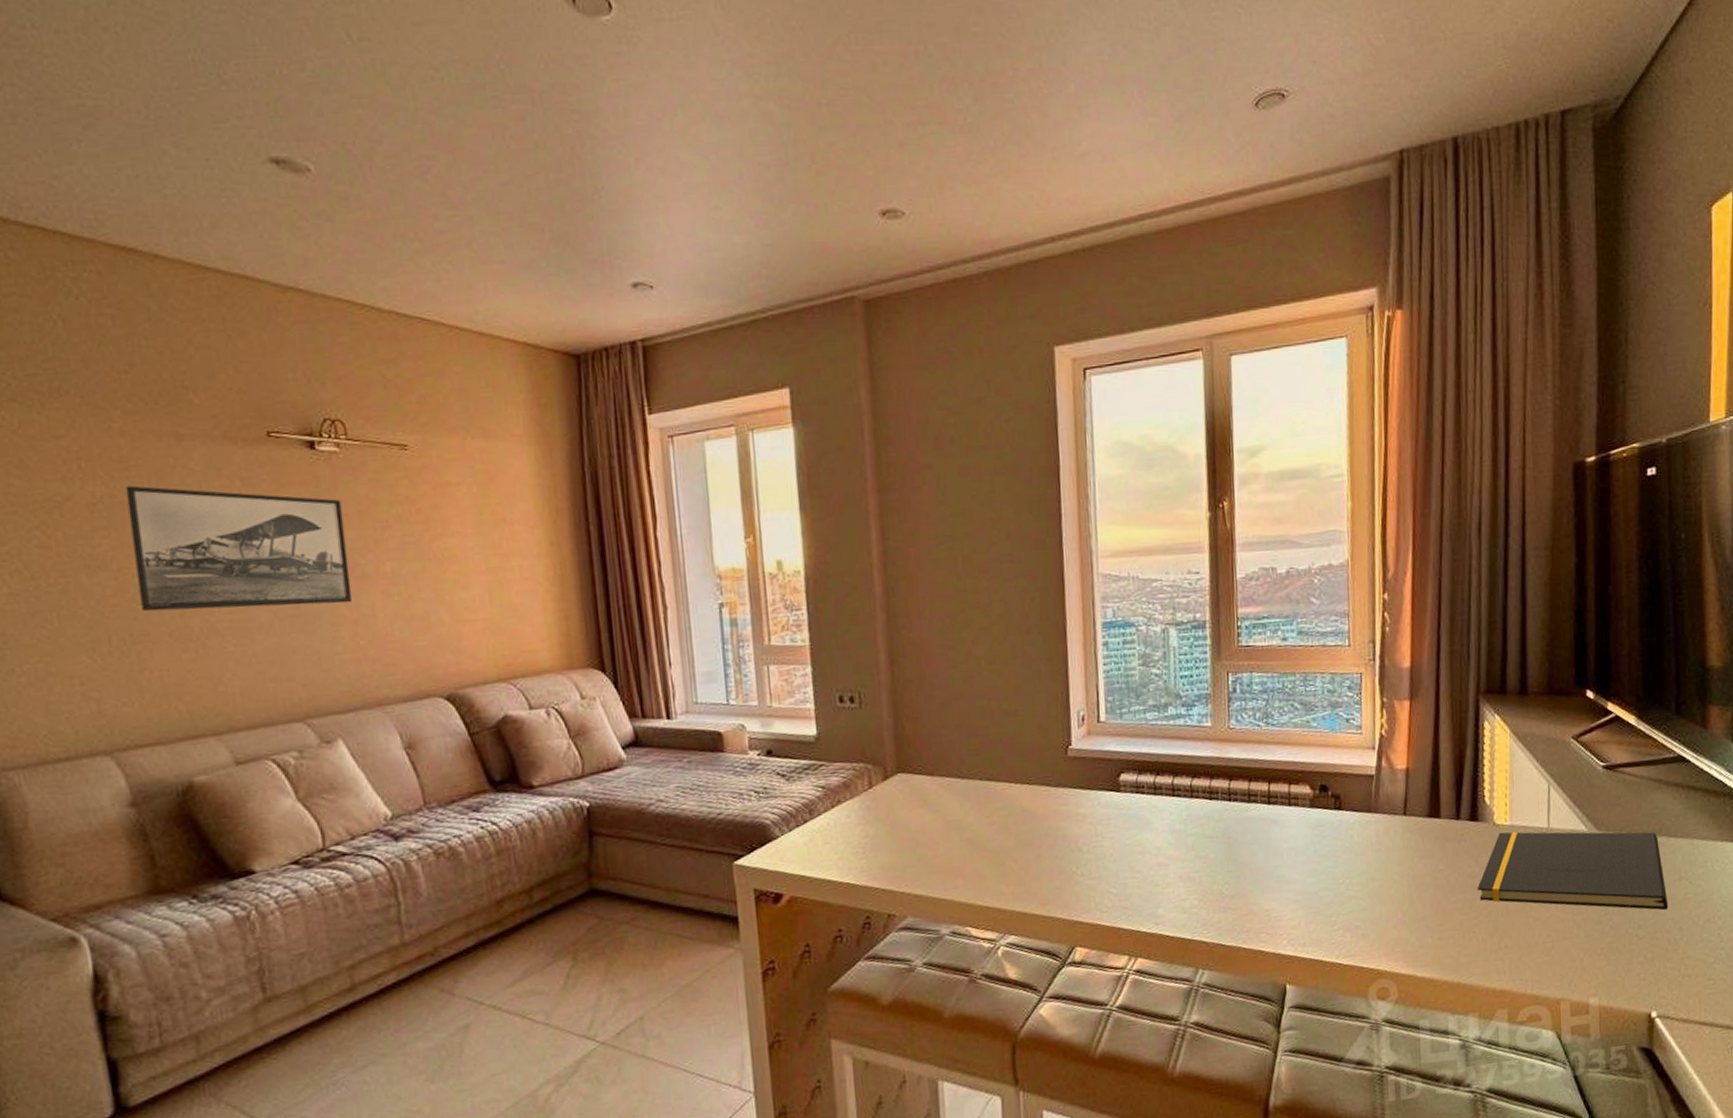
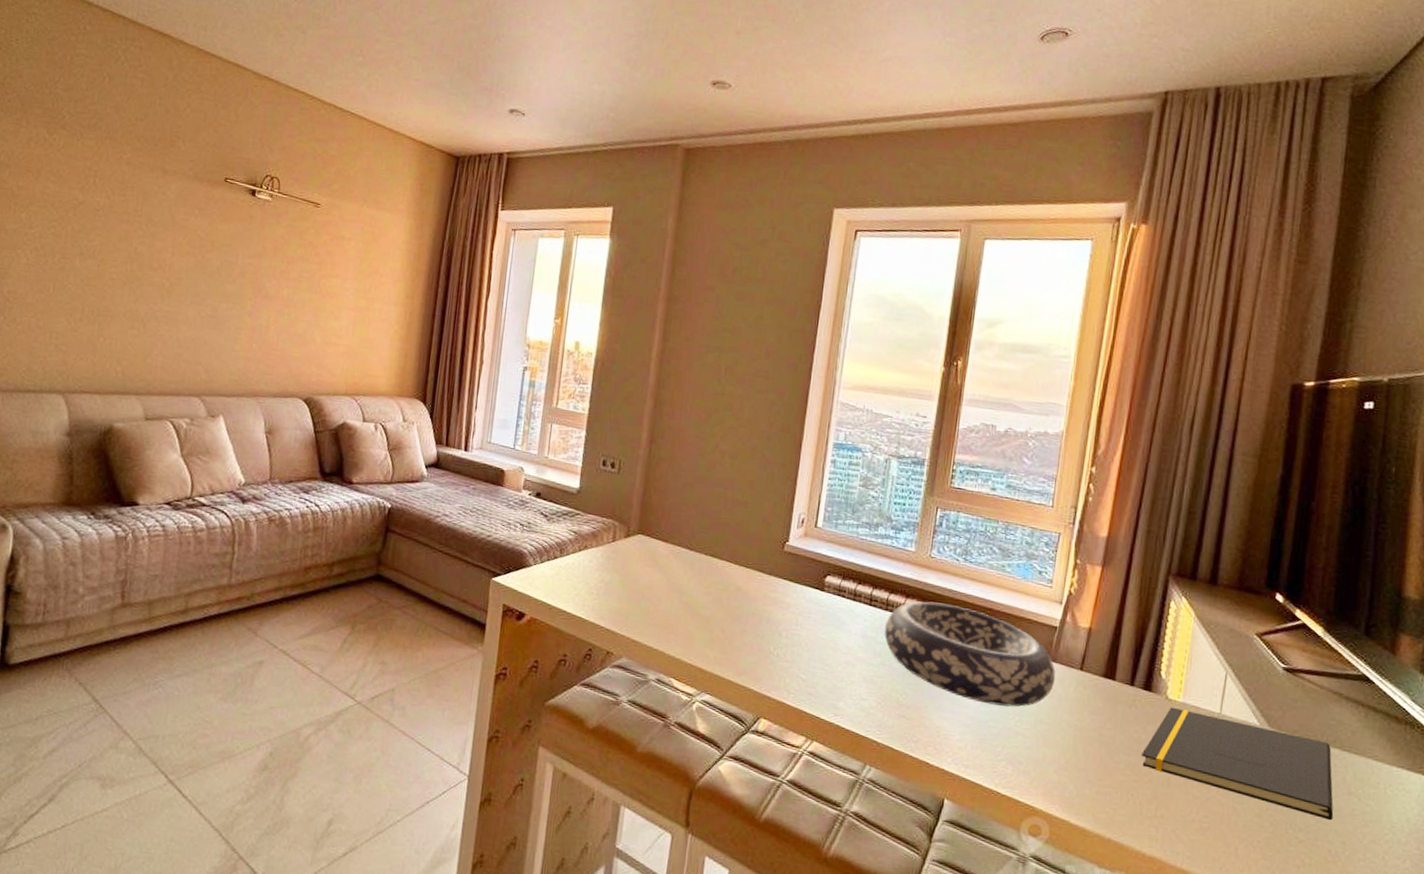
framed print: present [125,485,353,612] -> none [110,201,264,314]
decorative bowl: none [1193,775,1381,874] -> present [884,601,1056,707]

